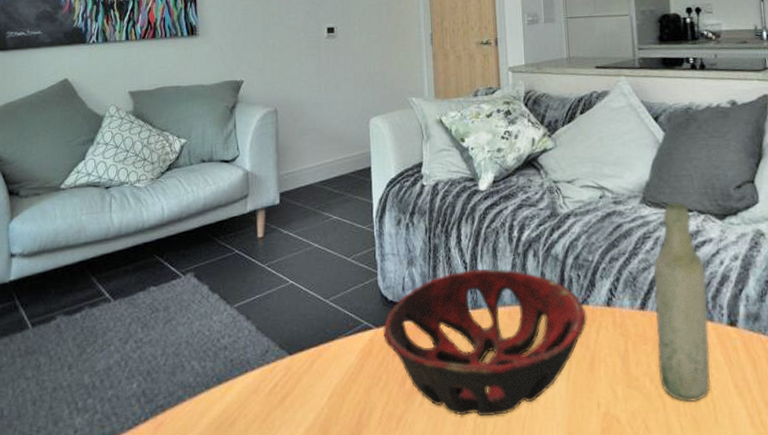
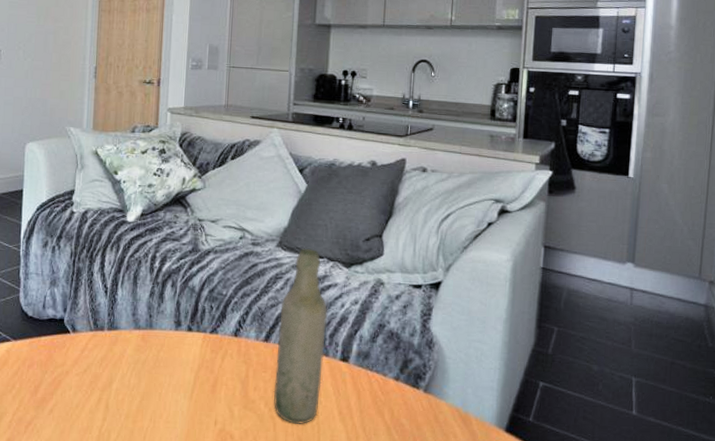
decorative bowl: present [383,268,587,417] -> none [20,293,215,426]

